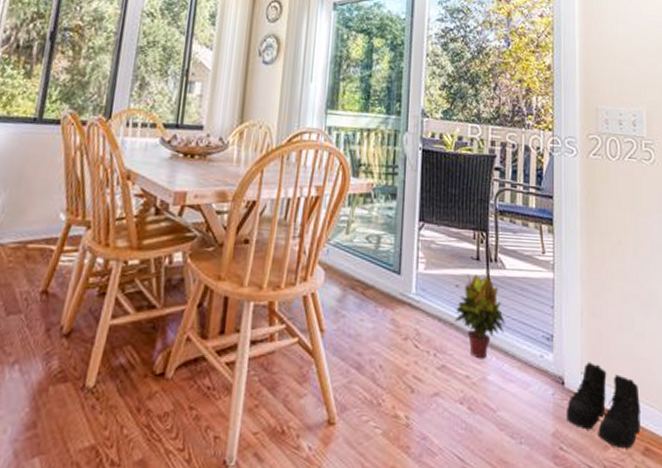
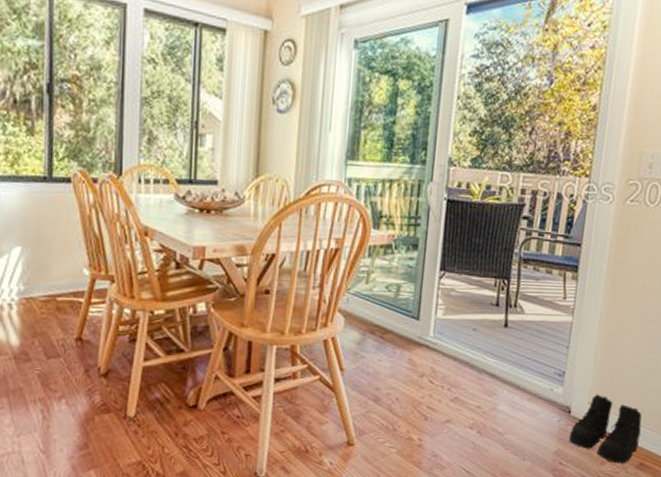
potted plant: present [454,274,506,359] -> none [469,319,520,393]

